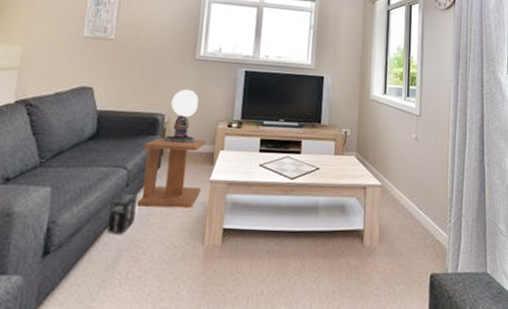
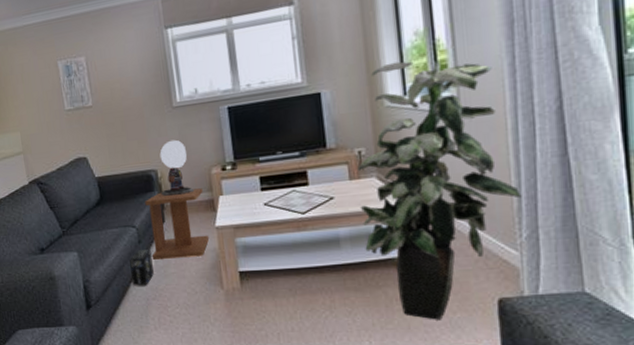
indoor plant: none [337,66,454,291] -> present [357,60,522,320]

